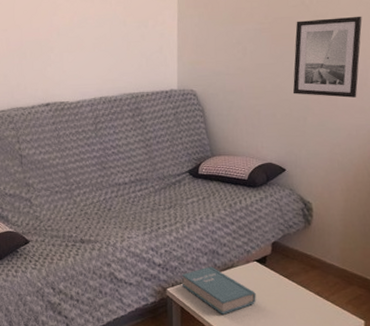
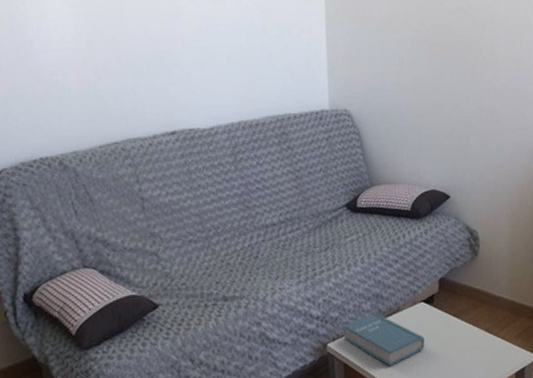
wall art: present [292,16,362,98] -> none [454,23,521,114]

